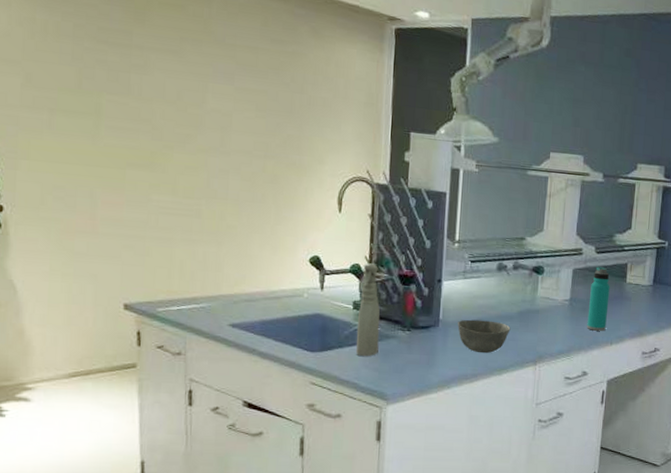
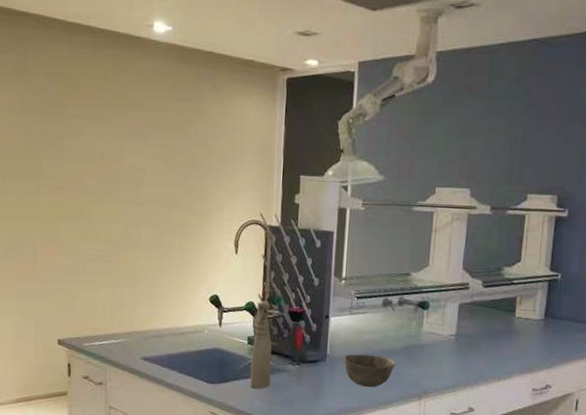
water bottle: present [587,267,610,331] -> none [473,301,498,367]

